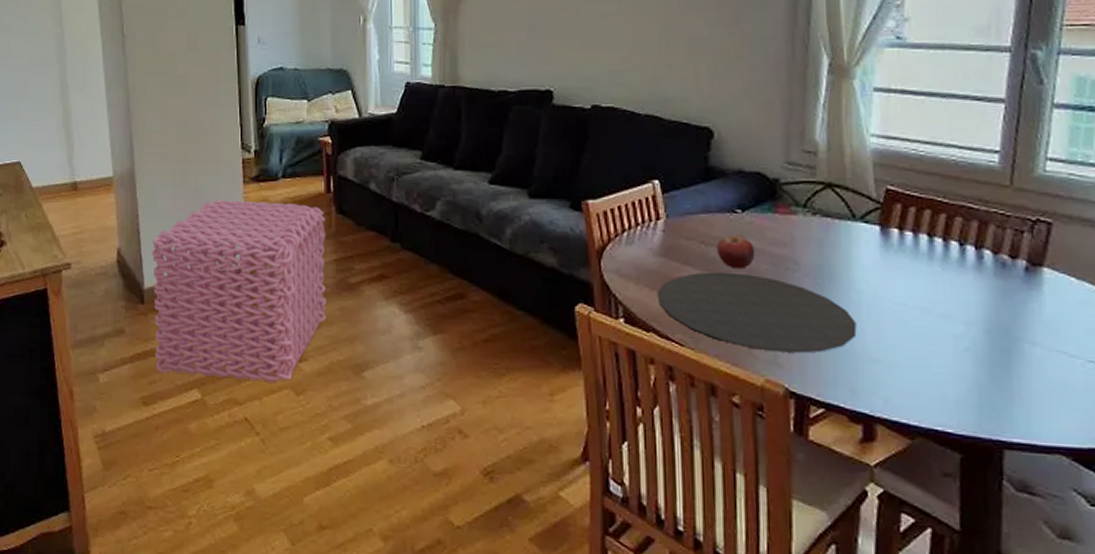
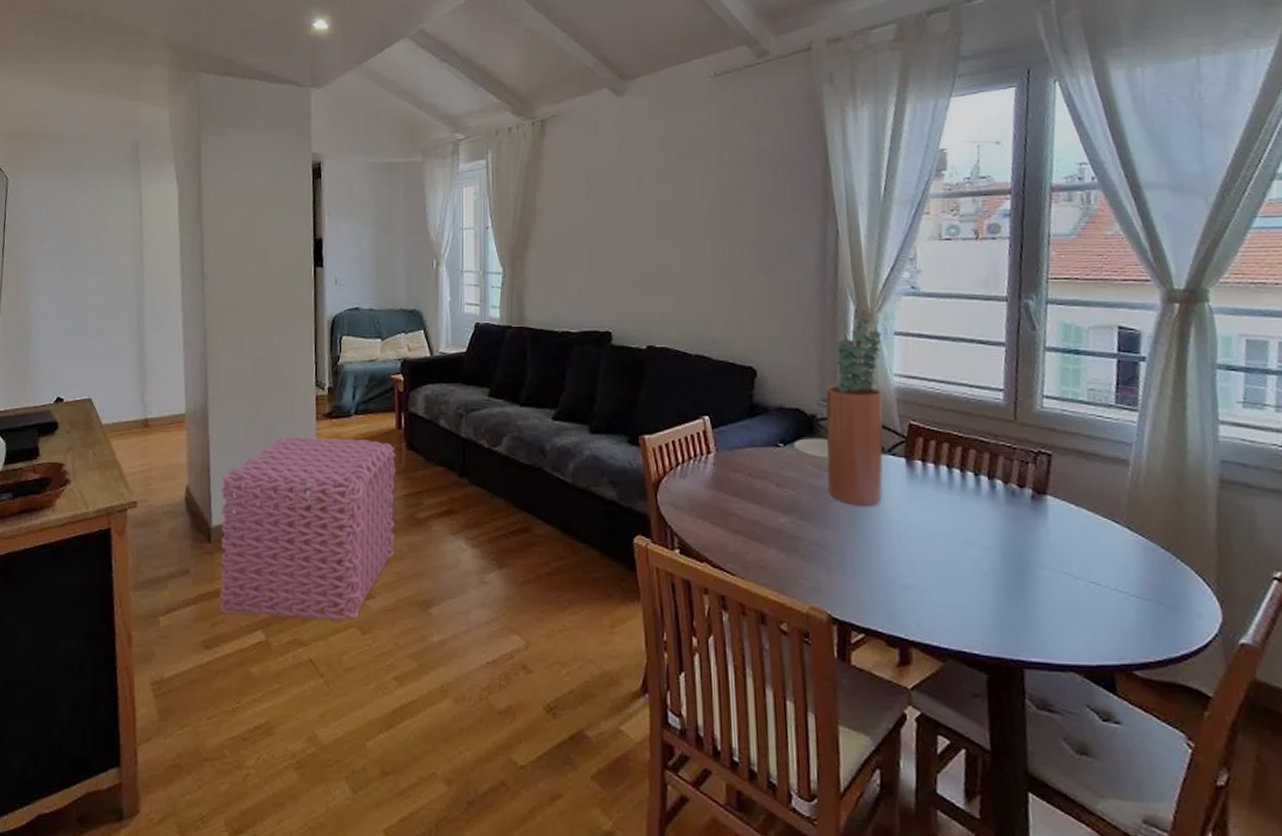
placemat: present [658,272,857,353] -> none [710,503,890,580]
fruit: present [717,234,756,269] -> none [762,467,797,500]
bowl: none [752,204,793,242] -> present [793,438,829,474]
vase: none [789,63,859,278] -> present [825,309,883,508]

